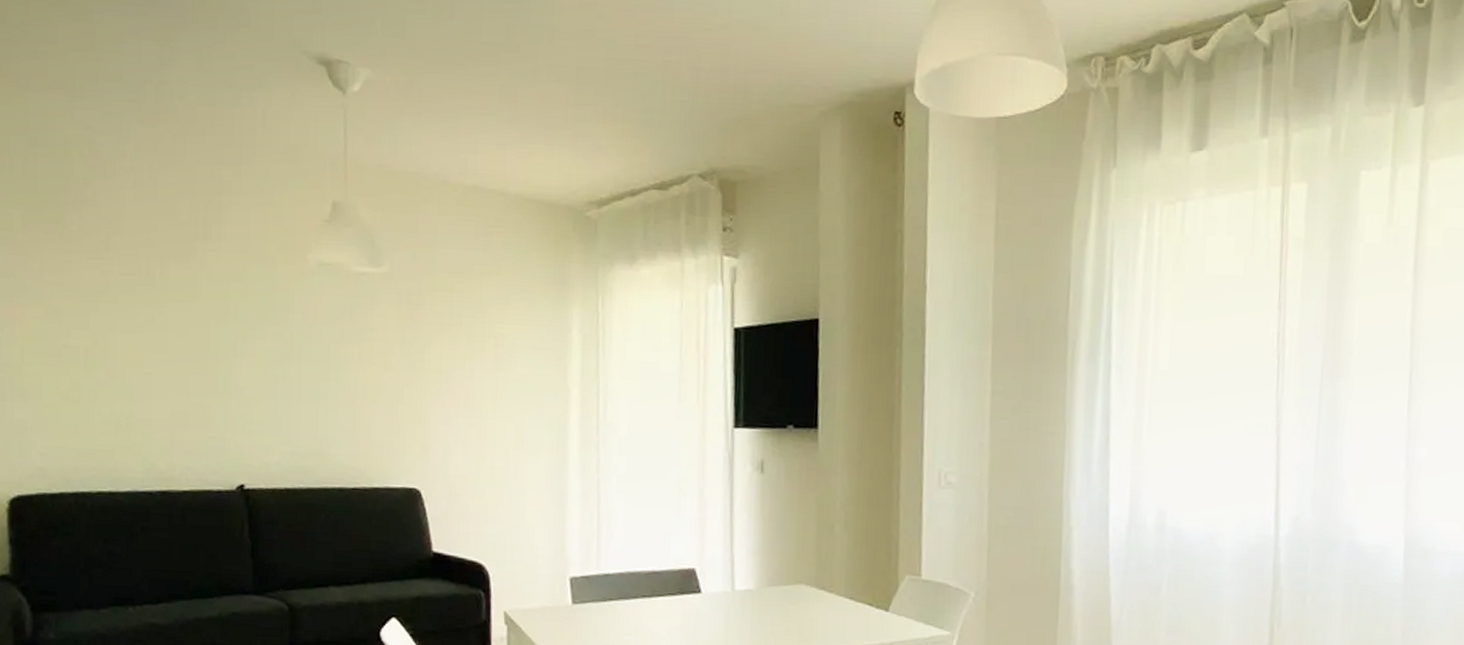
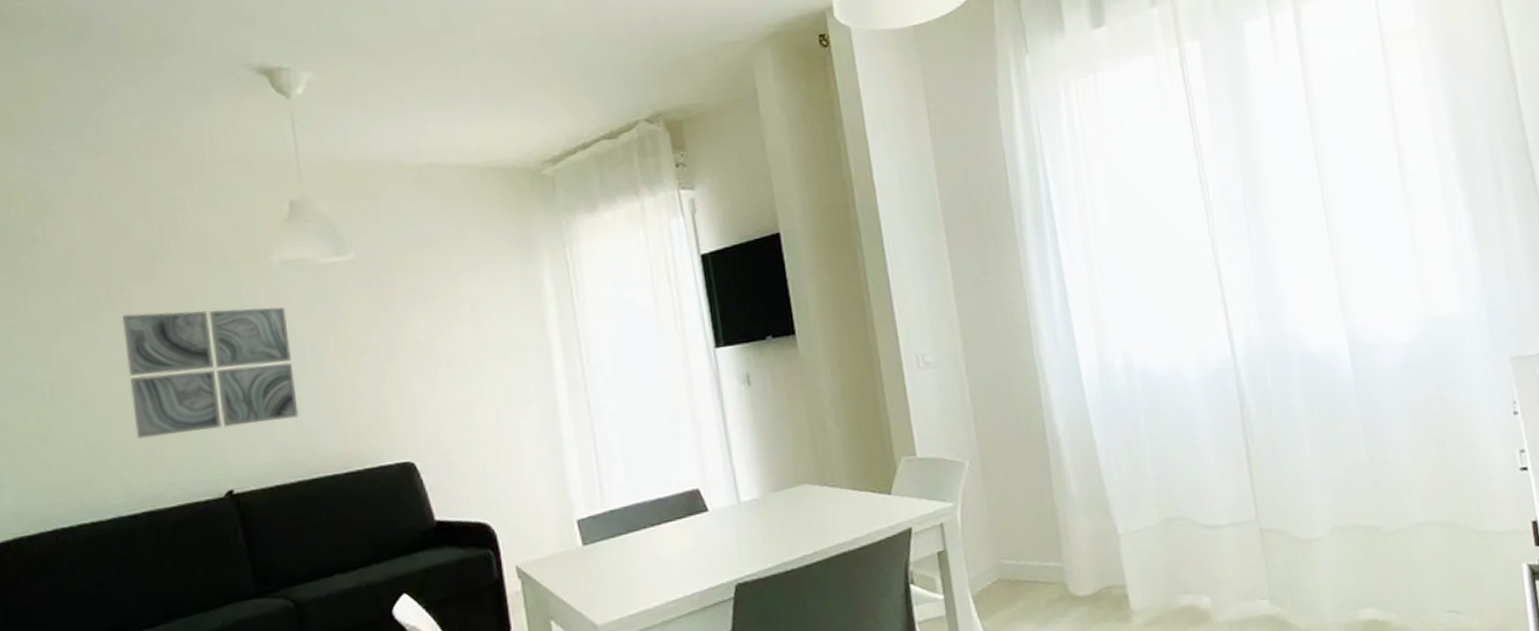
wall art: none [158,291,316,425] -> present [122,307,299,440]

